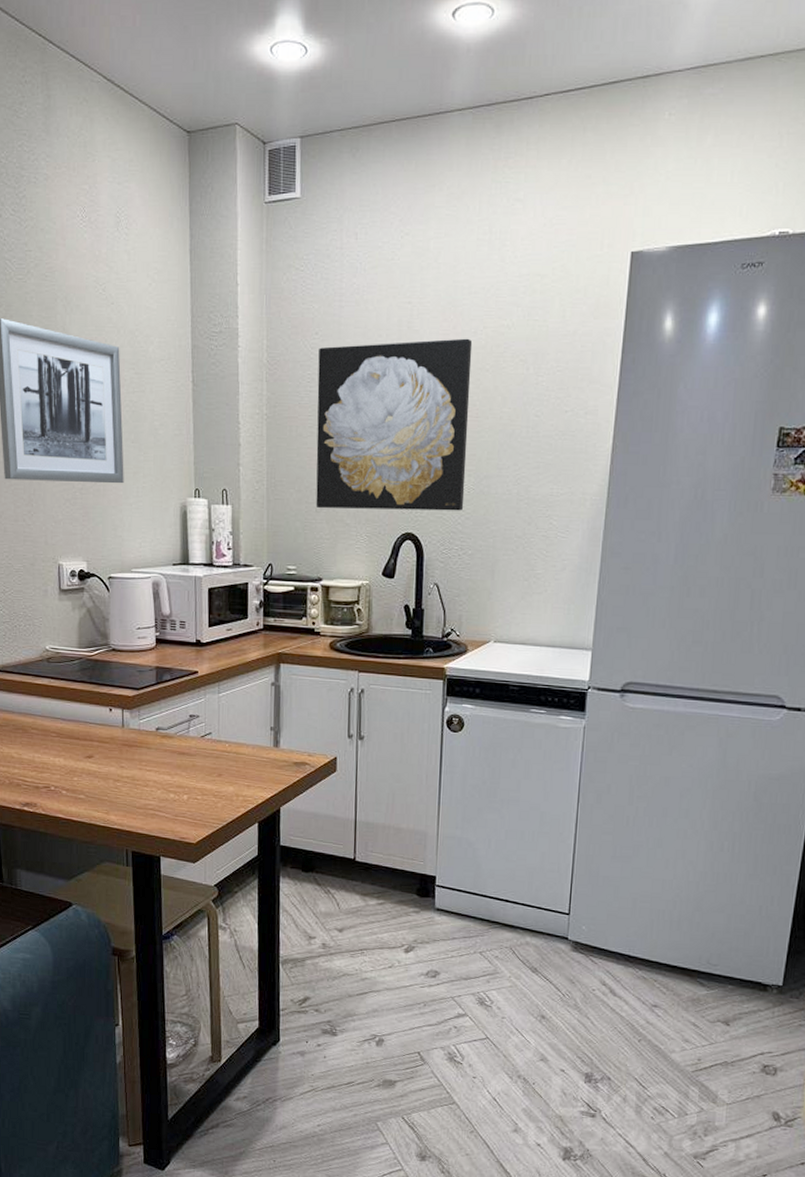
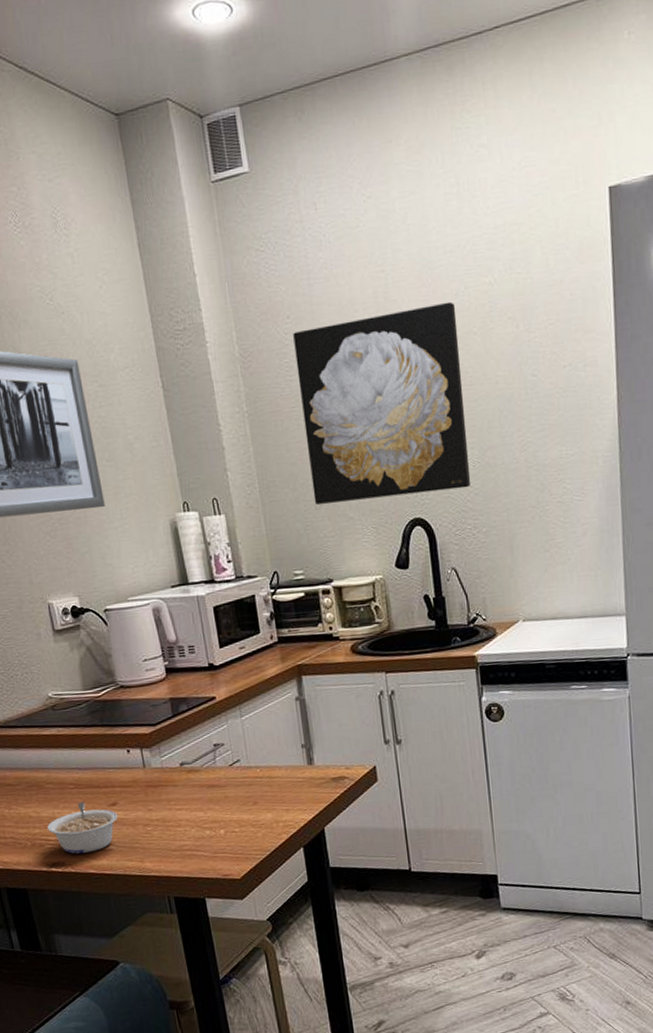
legume: none [26,750,92,798] -> present [47,801,118,854]

